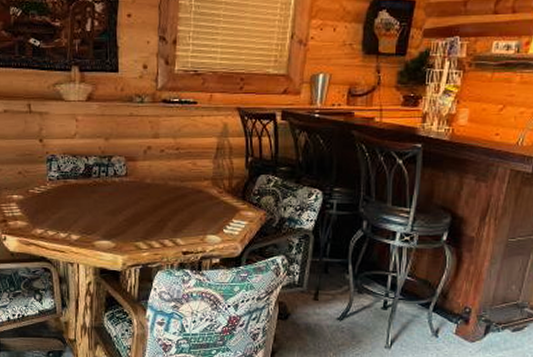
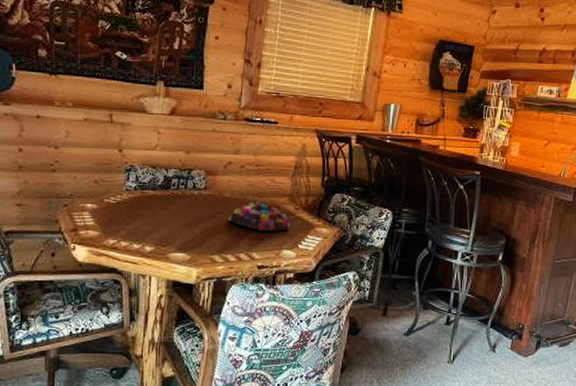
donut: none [150,185,214,216] -> present [227,200,290,231]

